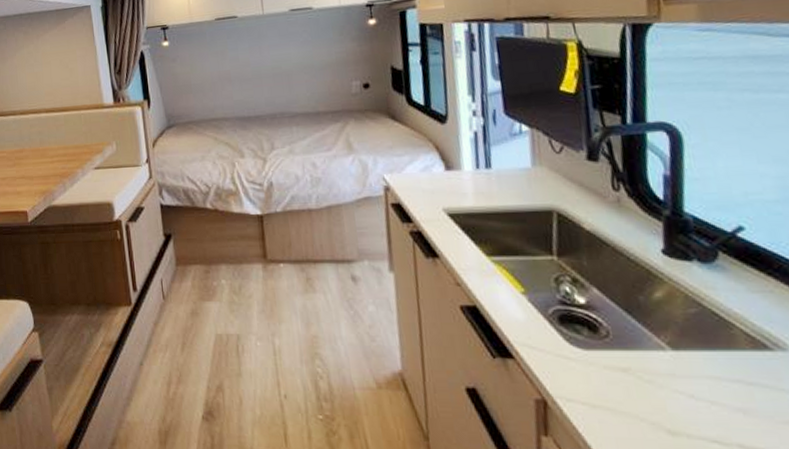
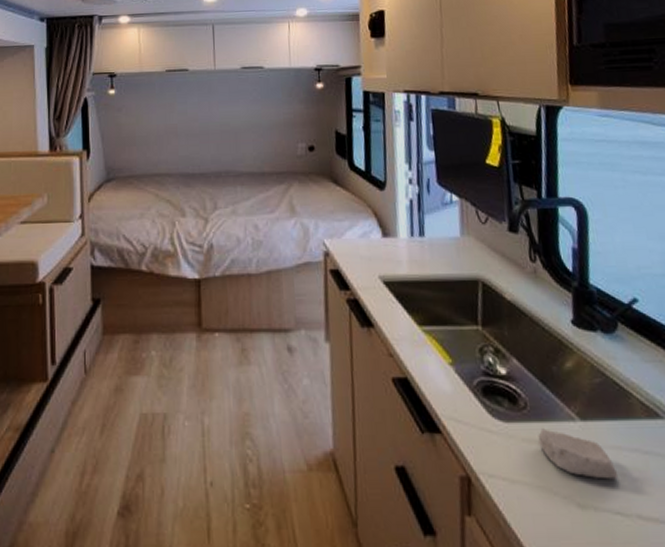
soap bar: none [622,357,715,409] -> present [538,428,617,480]

